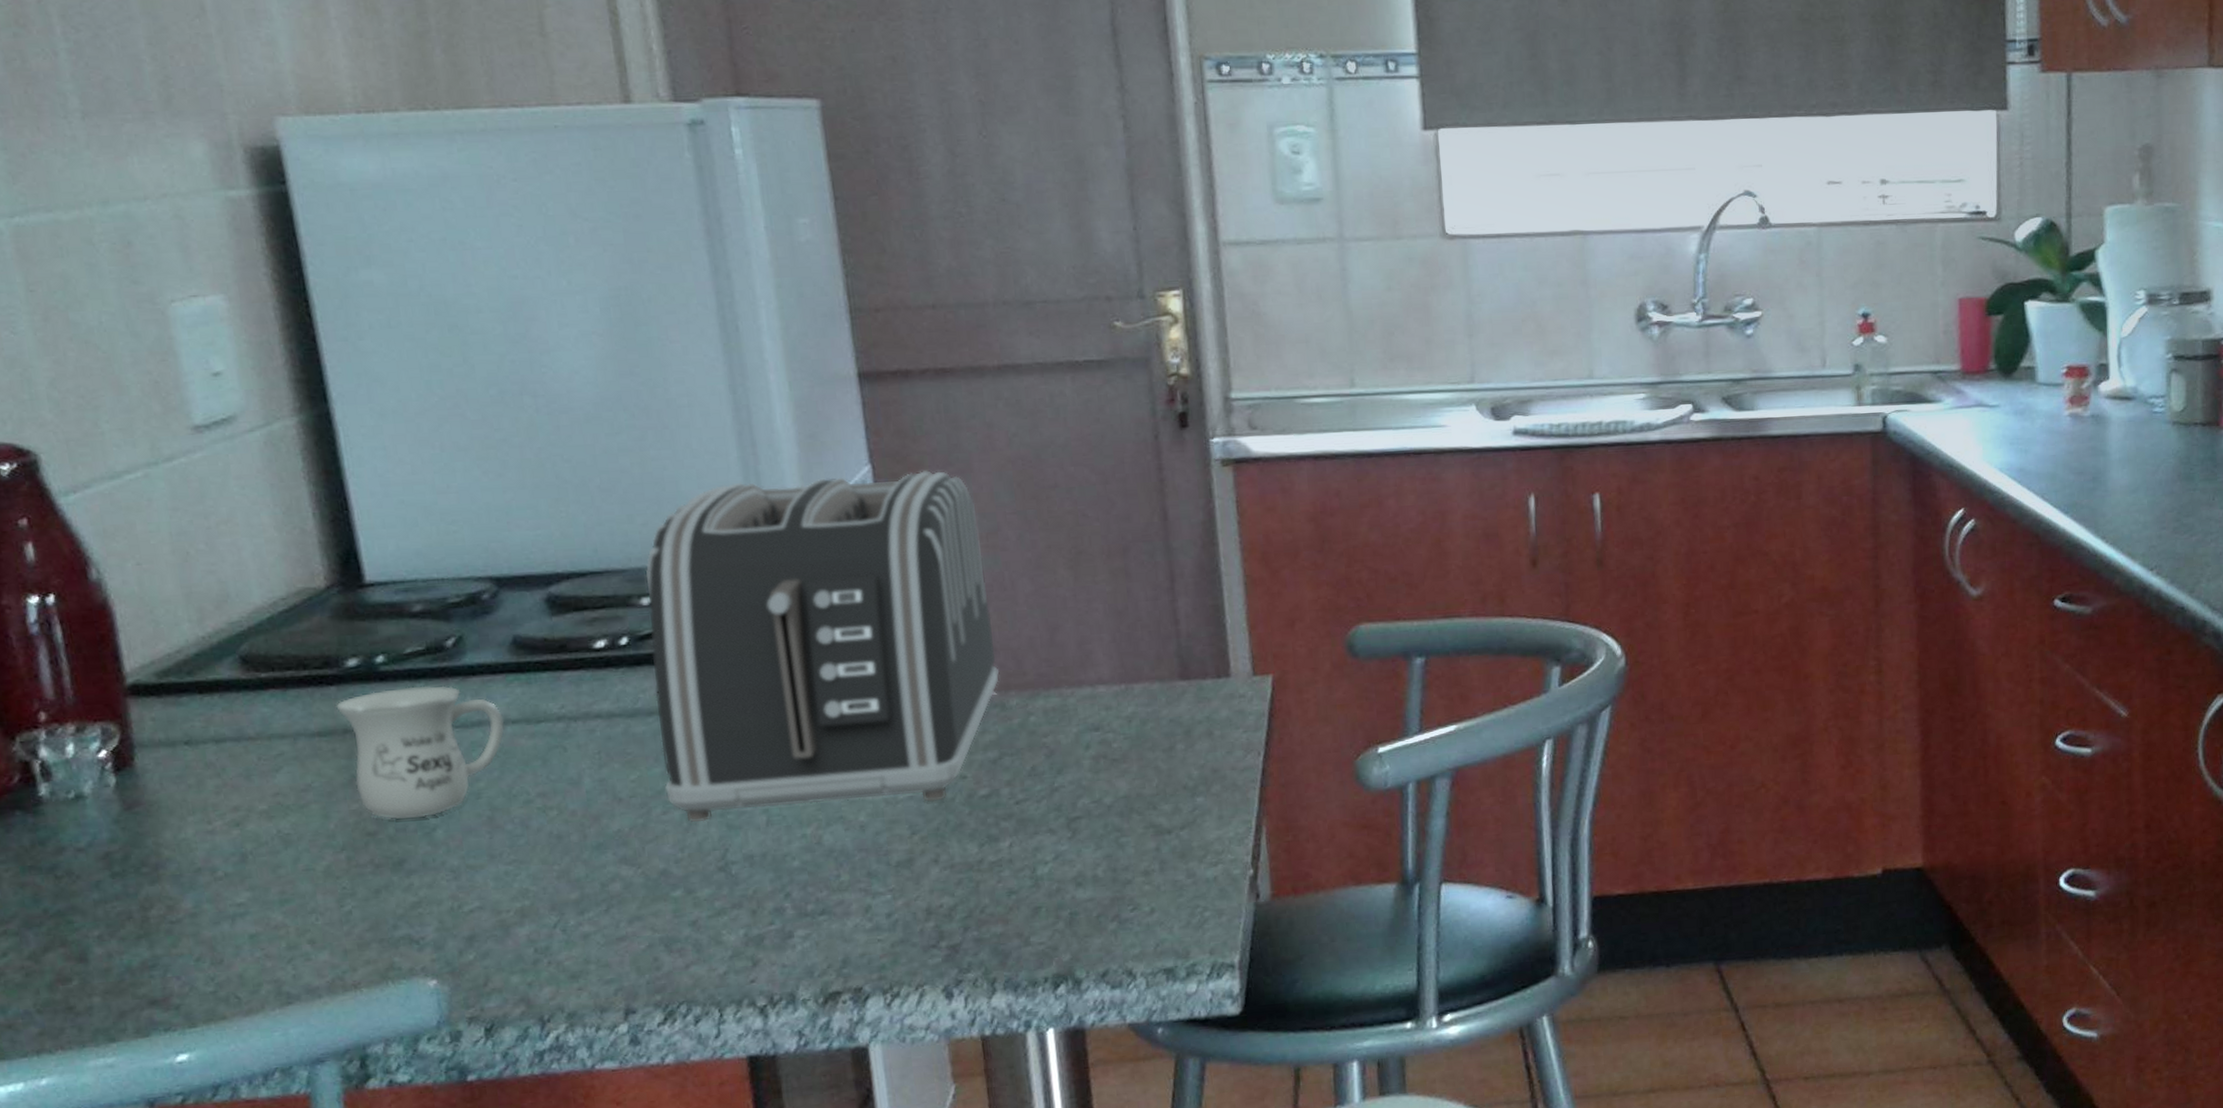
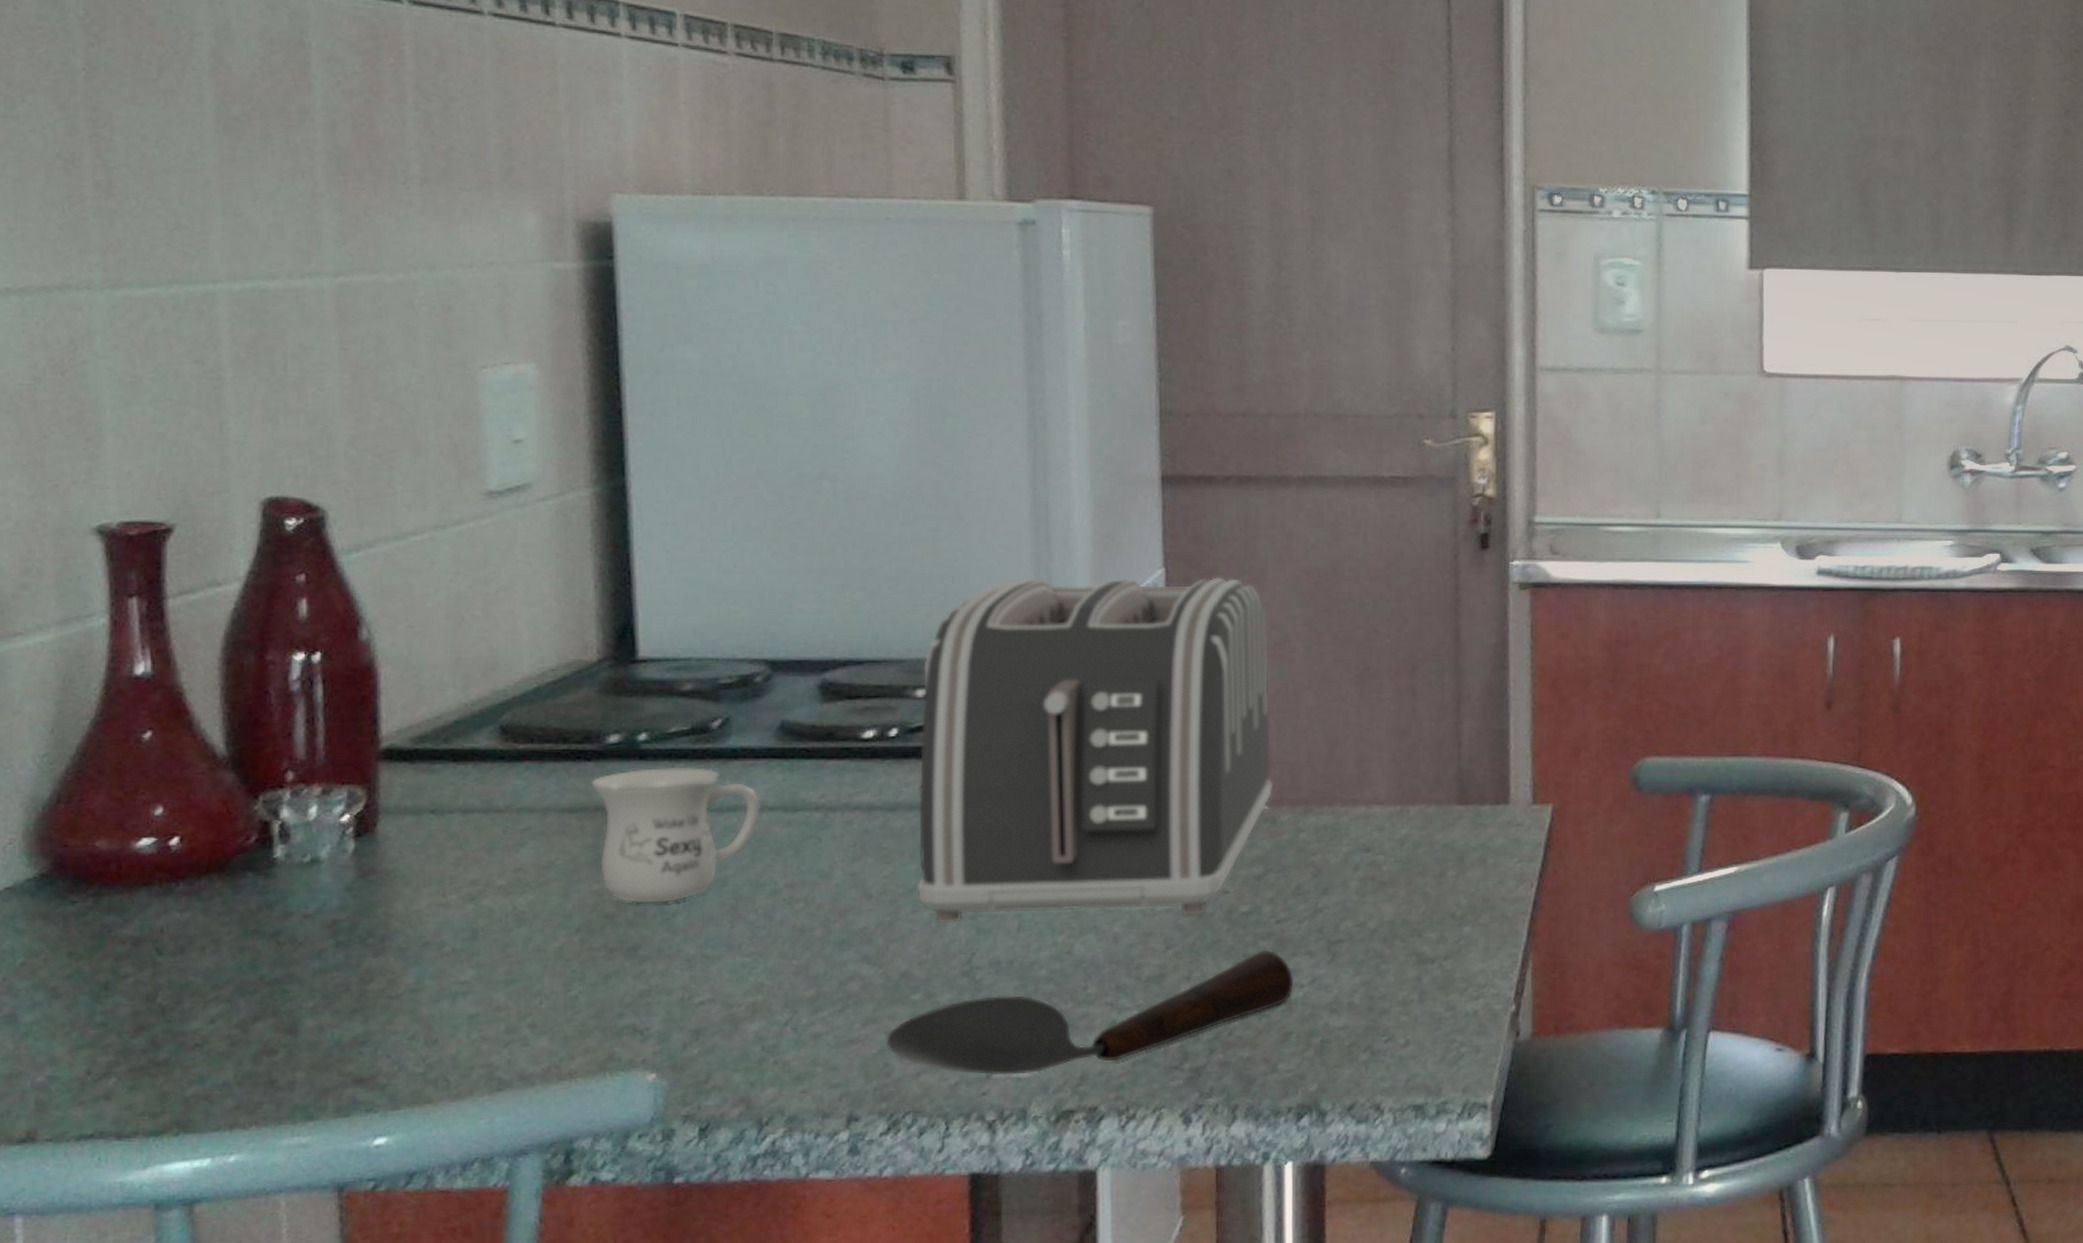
spoon: none [652,829,1039,964] -> present [886,949,1294,1076]

